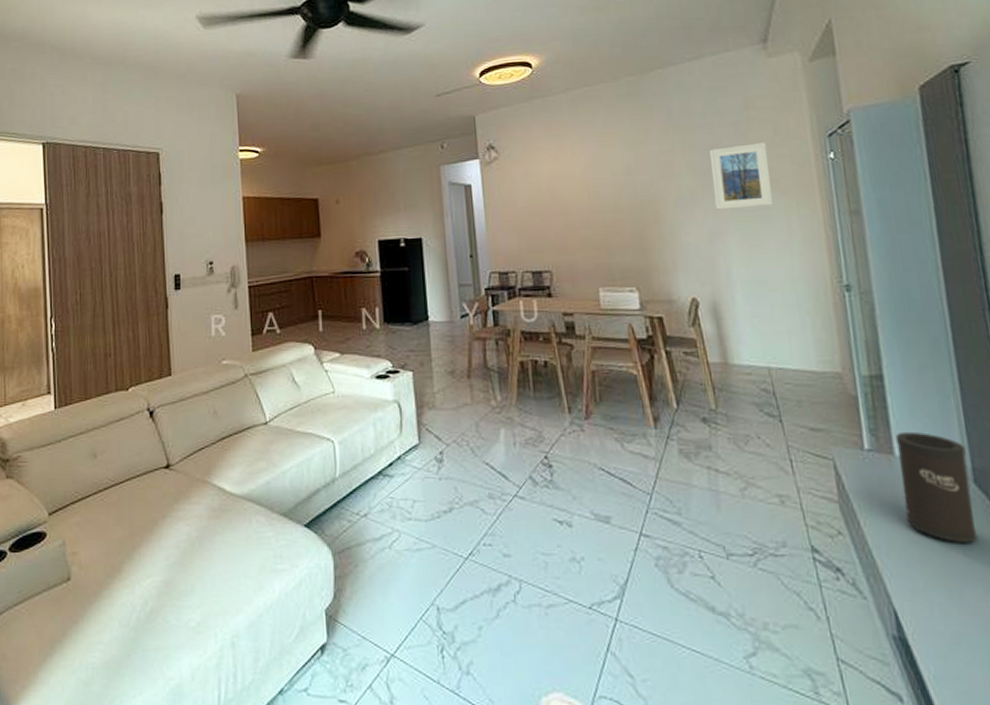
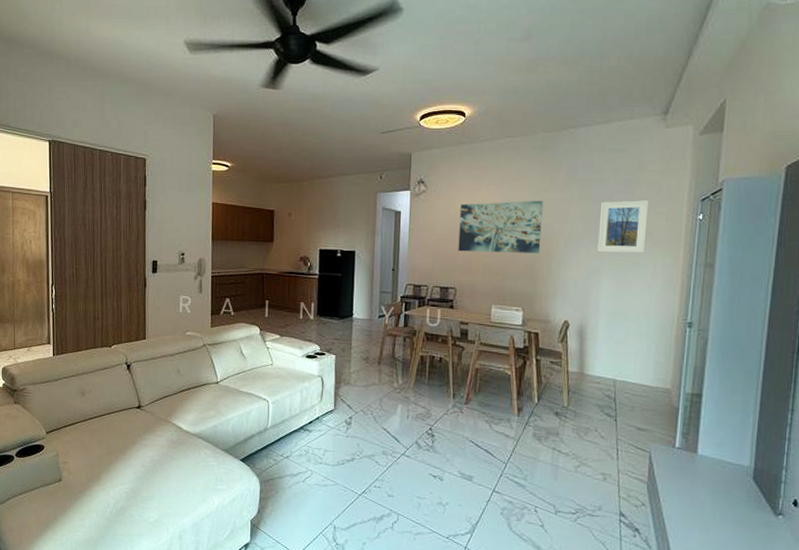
wall art: none [542,154,647,226] -> present [458,200,543,254]
speaker: present [896,431,978,544] -> none [695,437,753,522]

